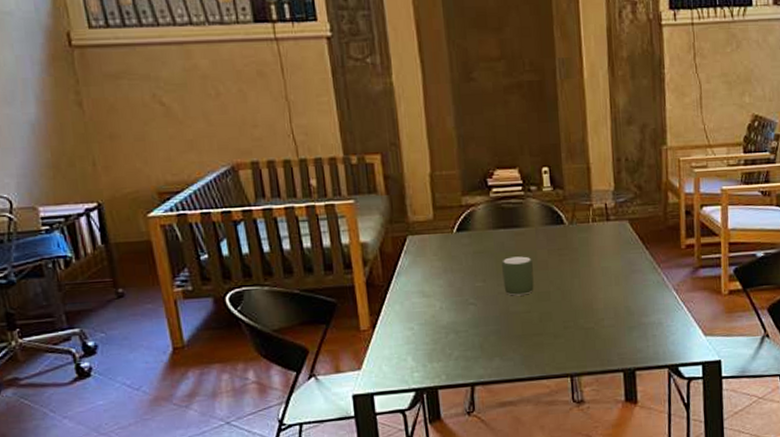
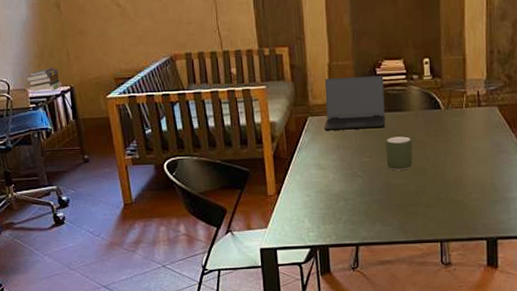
books: none [37,180,86,212] -> present [27,68,62,93]
laptop: none [426,186,501,252] -> present [324,75,385,131]

